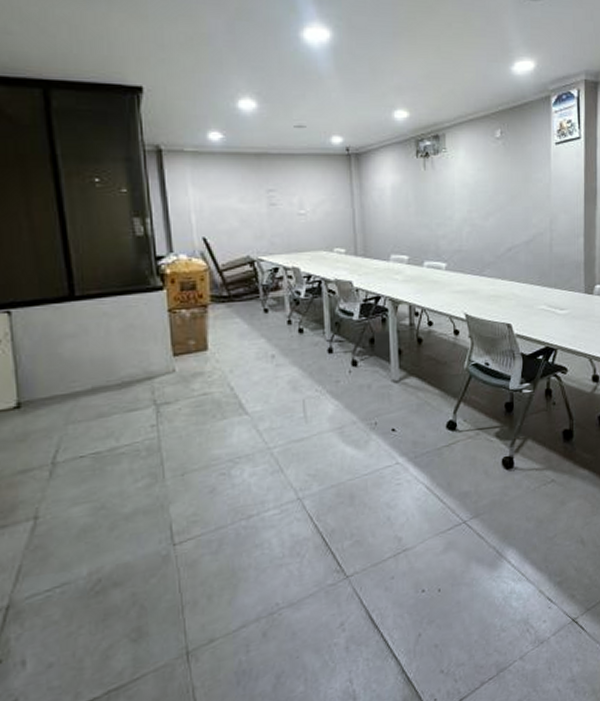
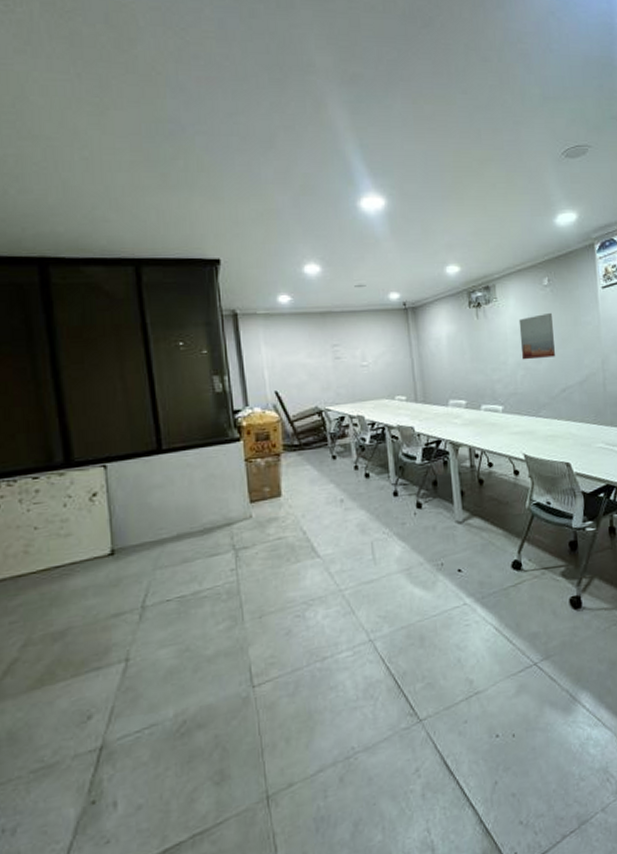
wall art: none [467,167,503,216] -> present [518,312,555,360]

